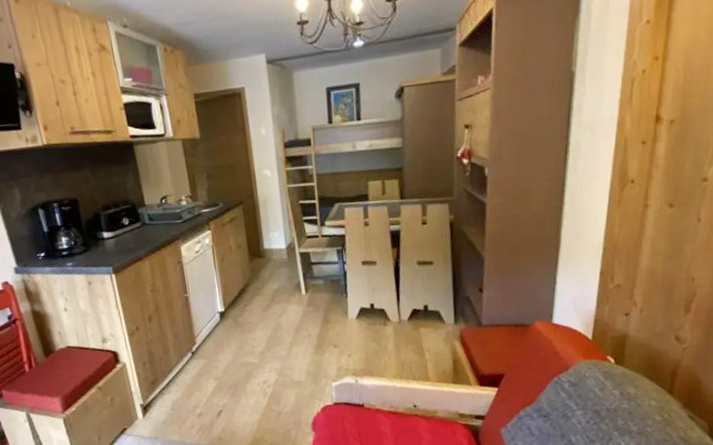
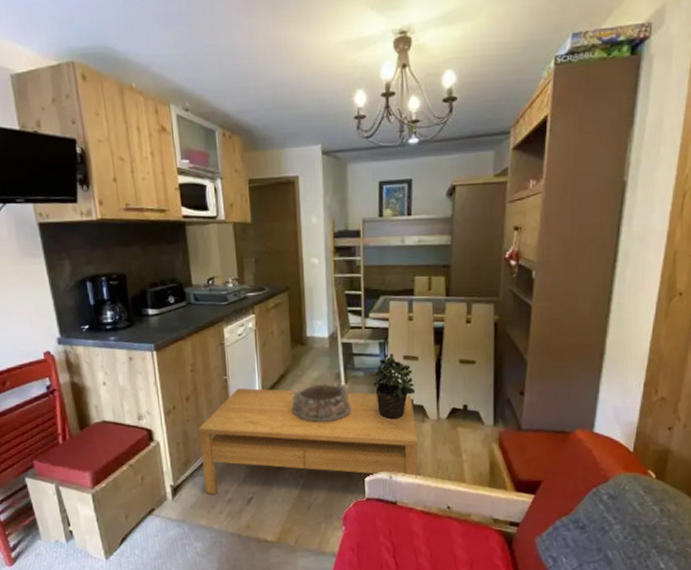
coffee table: none [163,299,382,411] -> present [198,388,418,494]
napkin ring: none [254,291,314,333] -> present [291,381,352,422]
potted plant: none [330,260,376,325] -> present [371,354,415,420]

